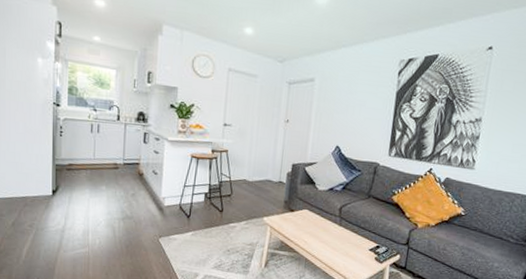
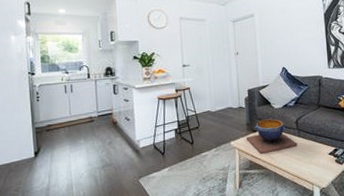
decorative bowl: none [282,200,337,237] -> present [247,119,298,155]

